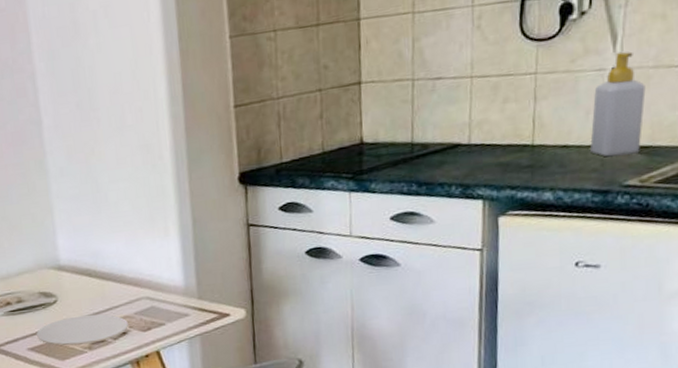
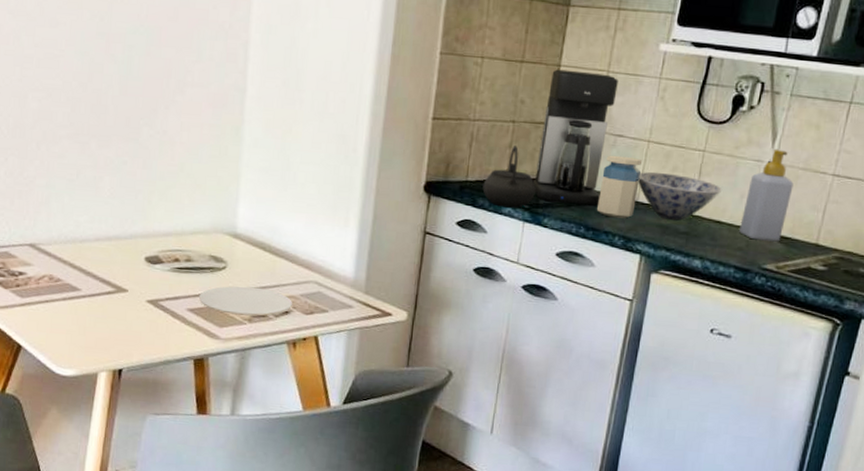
kettle: none [299,115,357,182] -> present [482,146,536,208]
coffee maker: none [352,16,428,166] -> present [533,69,618,207]
jar: none [426,98,469,168] -> present [597,155,642,219]
bowl: none [466,104,564,157] -> present [638,171,723,221]

